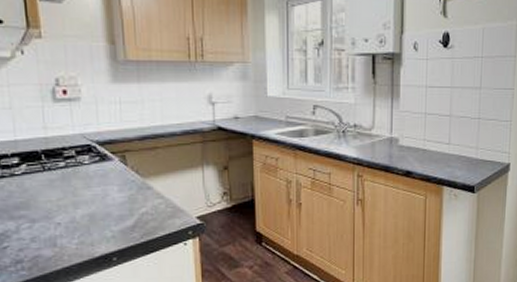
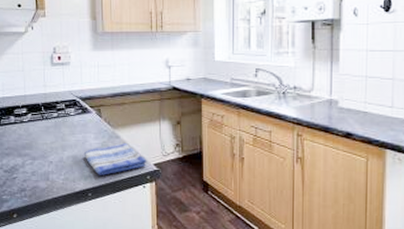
dish towel: none [104,194,188,235] -> present [83,142,147,175]

